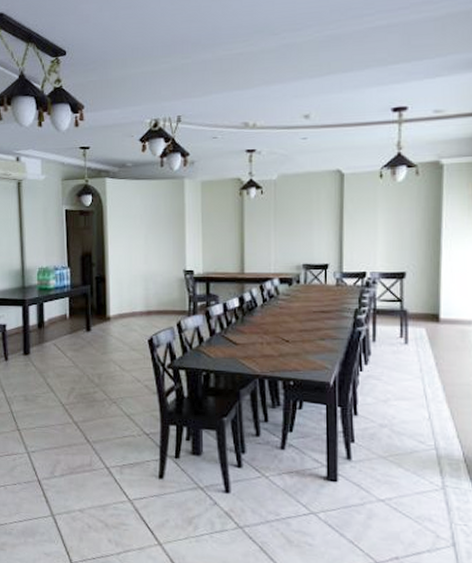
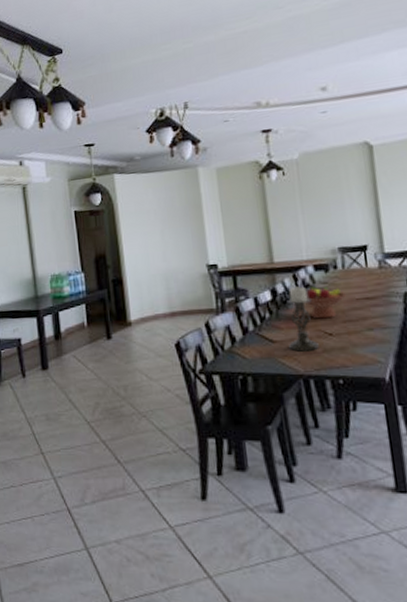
candle holder: none [250,296,276,355] -> present [287,286,319,352]
fruit bowl: none [267,296,304,327] -> present [304,285,346,319]

